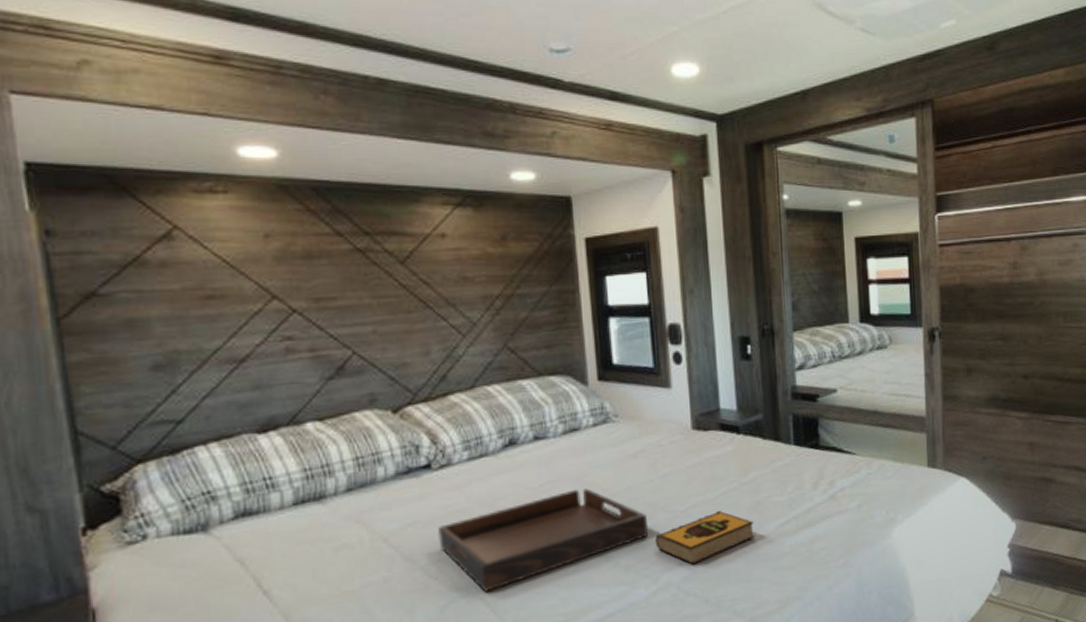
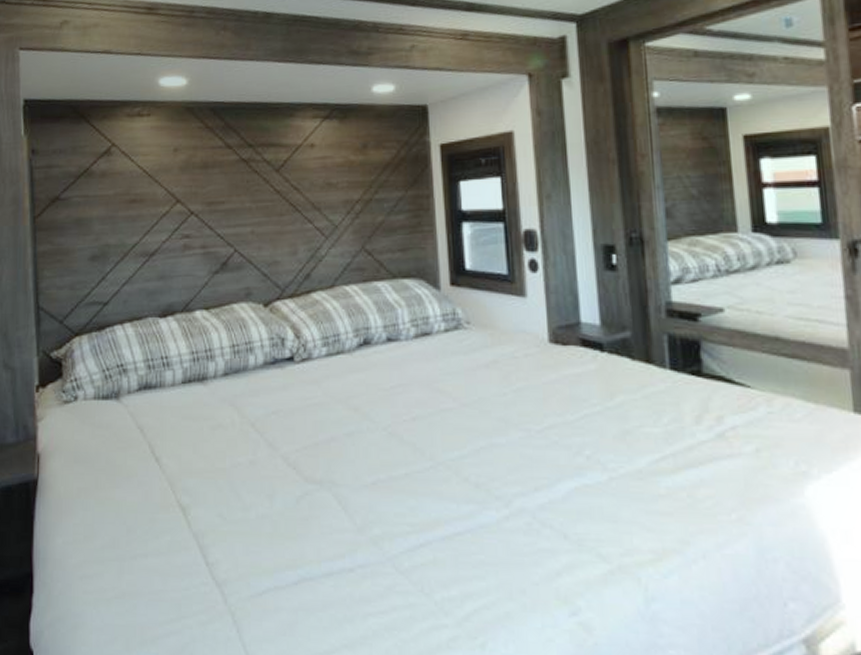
serving tray: present [437,488,649,592] -> none [296,395,501,489]
hardback book: present [655,510,755,565] -> none [508,435,623,493]

